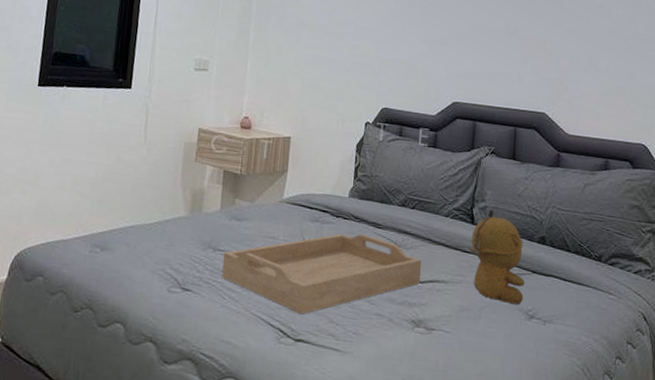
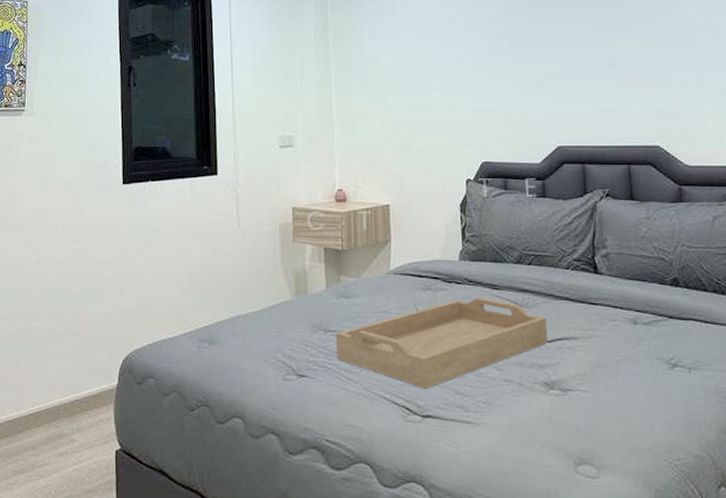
stuffed bear: present [469,210,525,304] -> none [596,256,663,353]

